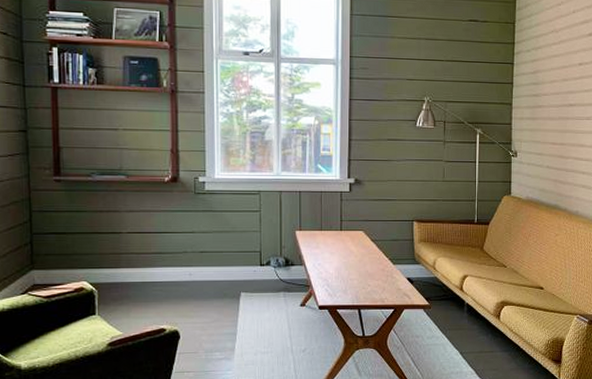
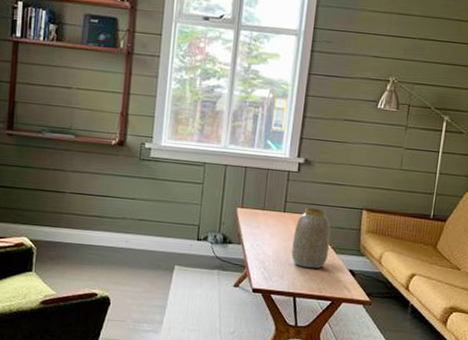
vase: none [352,224,387,281] -> present [291,207,331,269]

